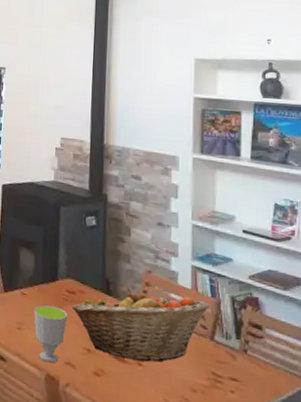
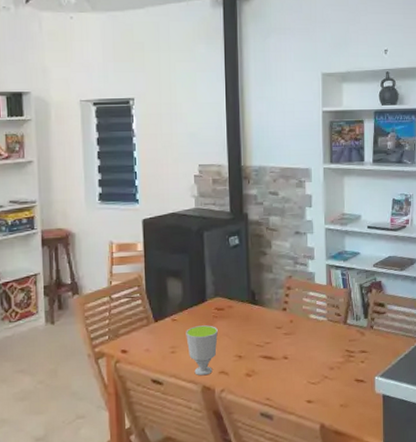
fruit basket: present [71,288,210,362] -> none [221,292,343,357]

